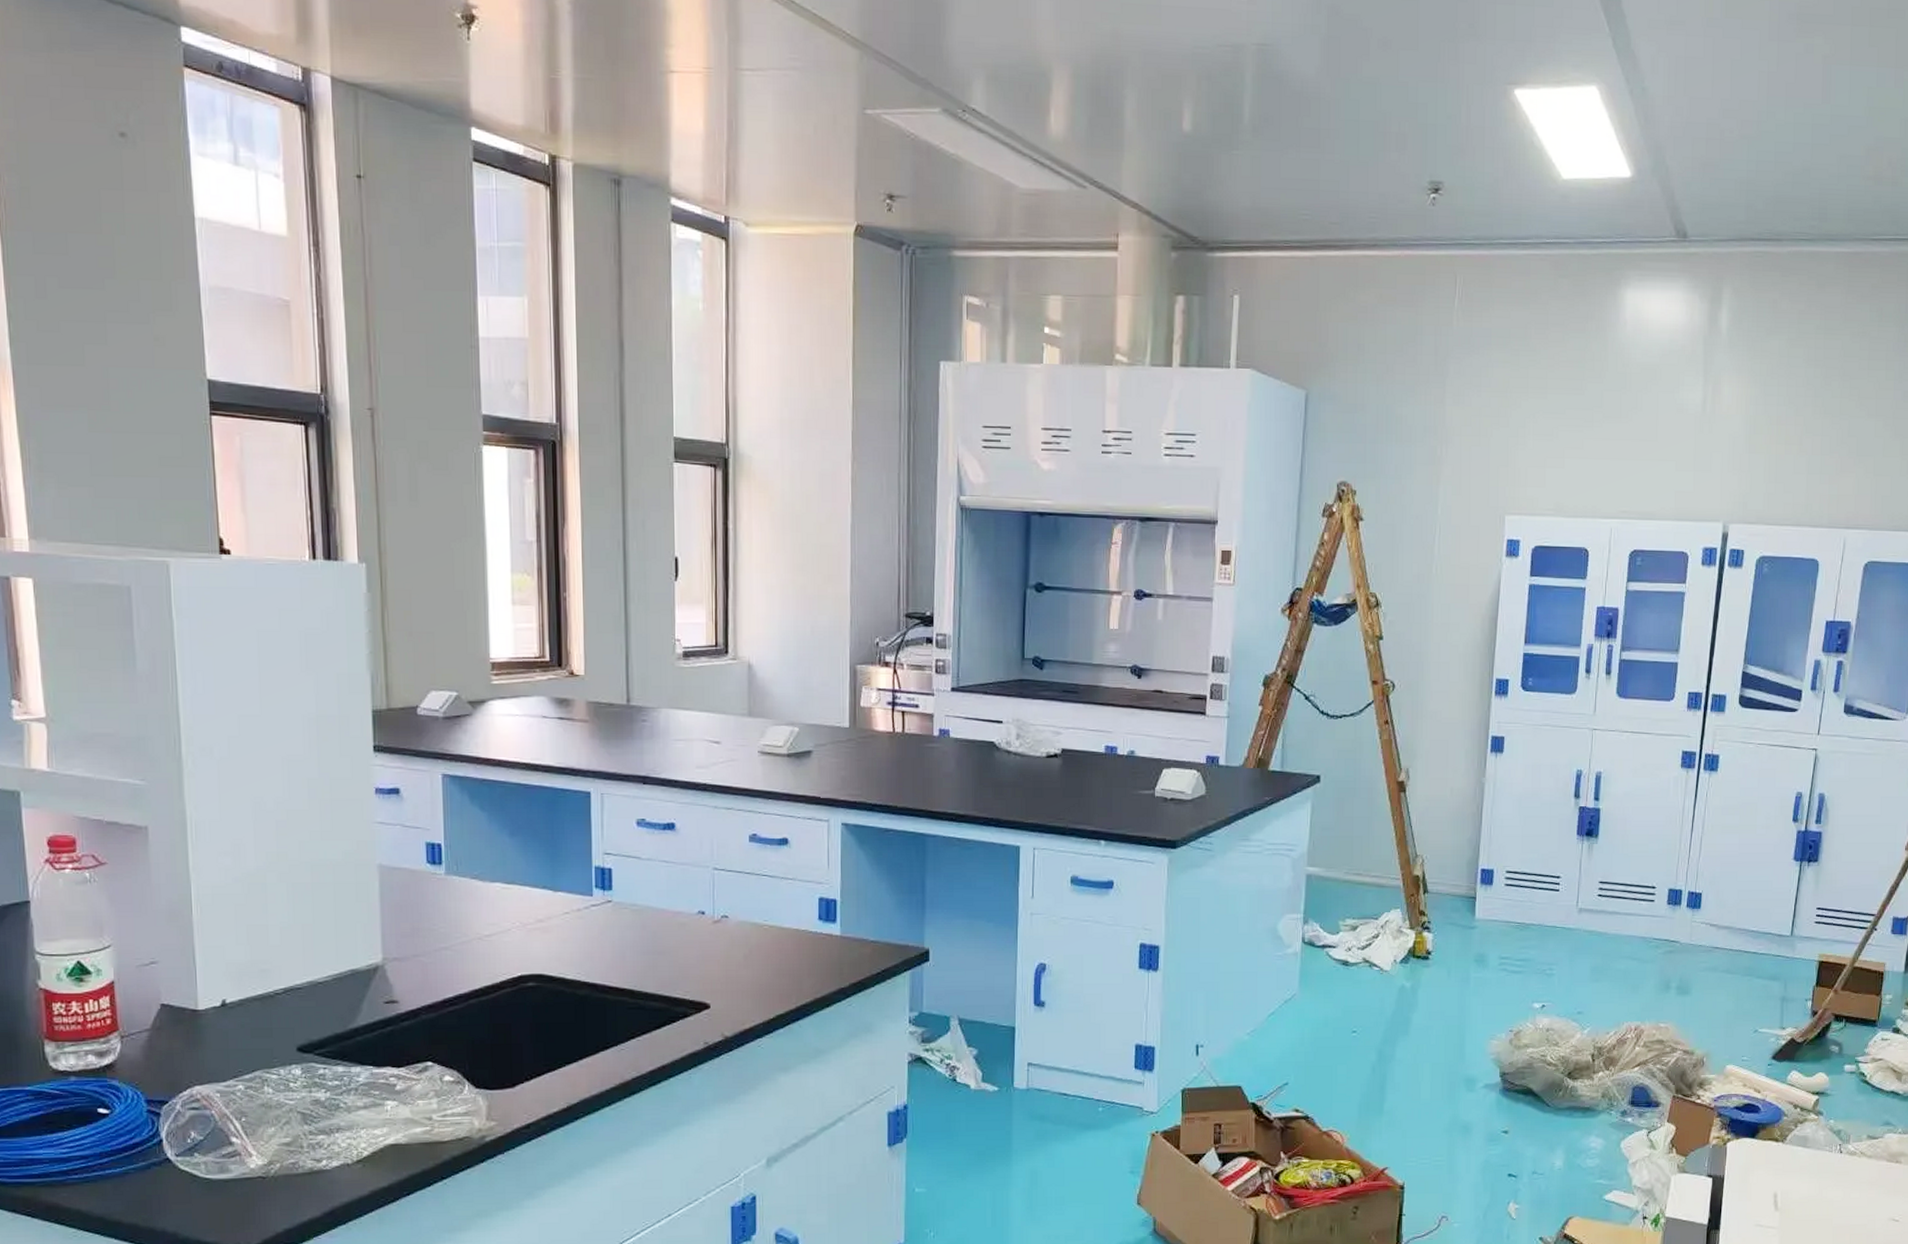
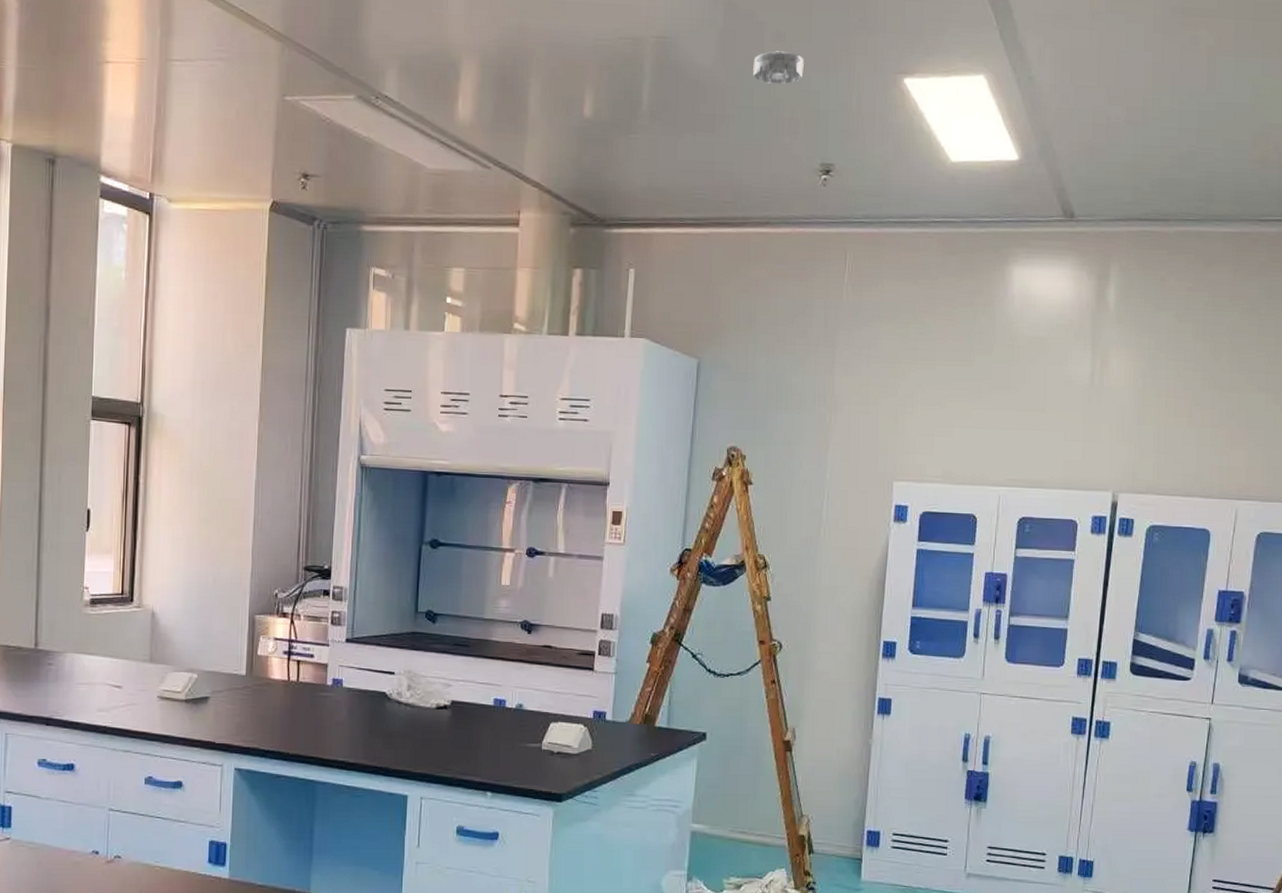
smoke detector: none [1359,59,1411,96] -> present [753,51,804,84]

